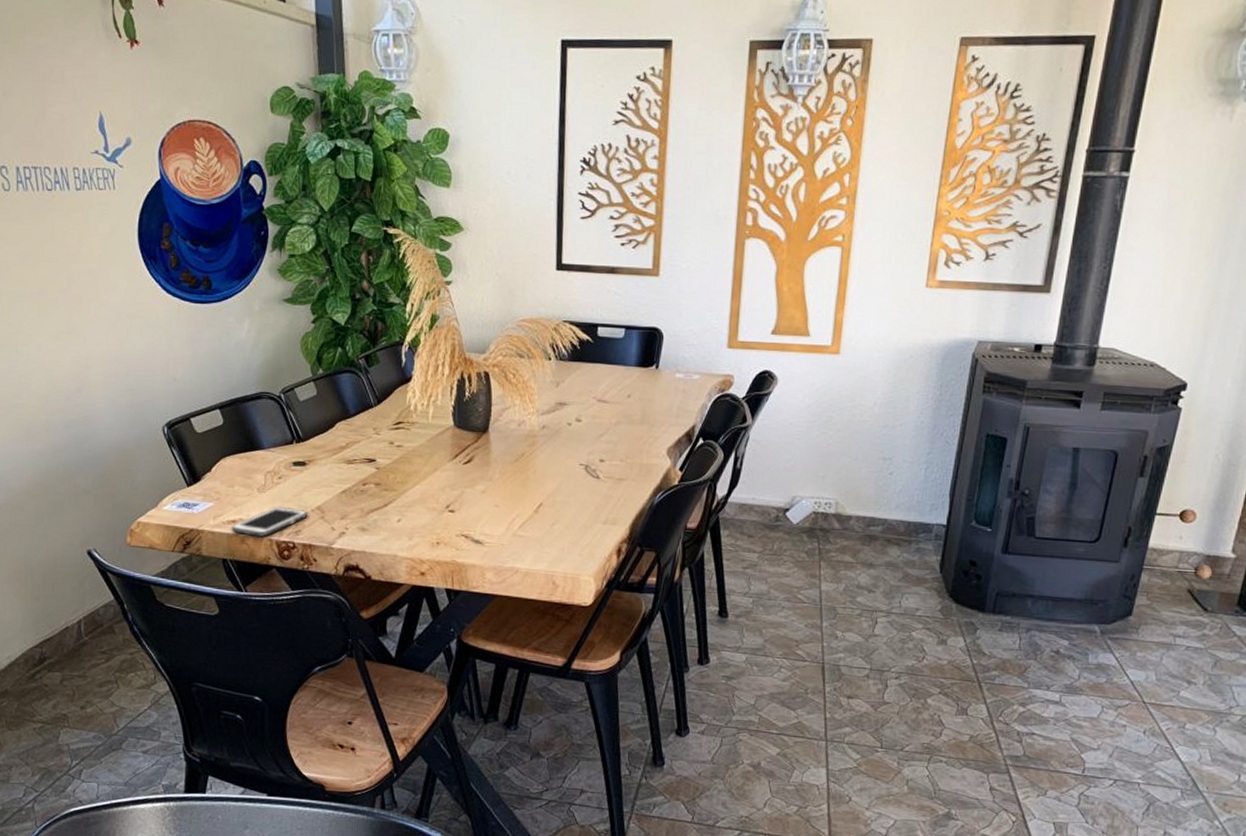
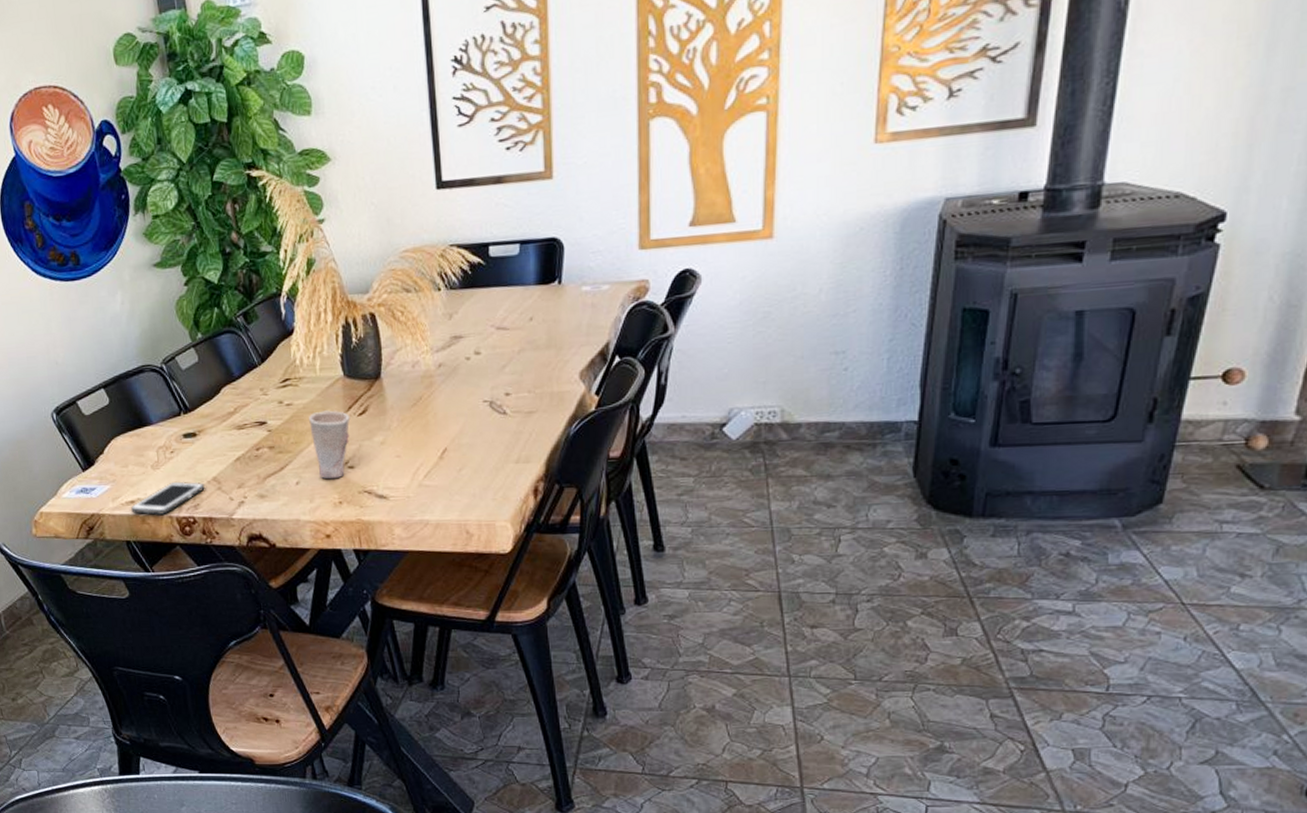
cup: none [416,455,456,521] -> present [308,410,351,480]

